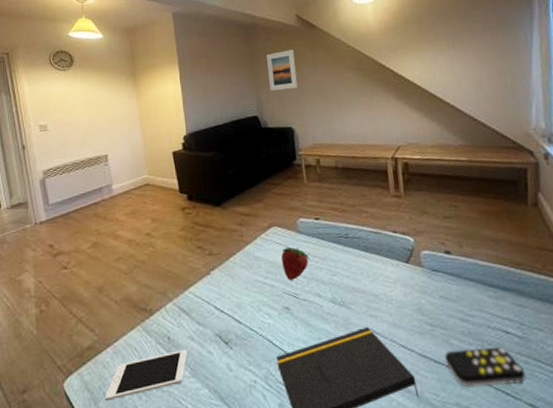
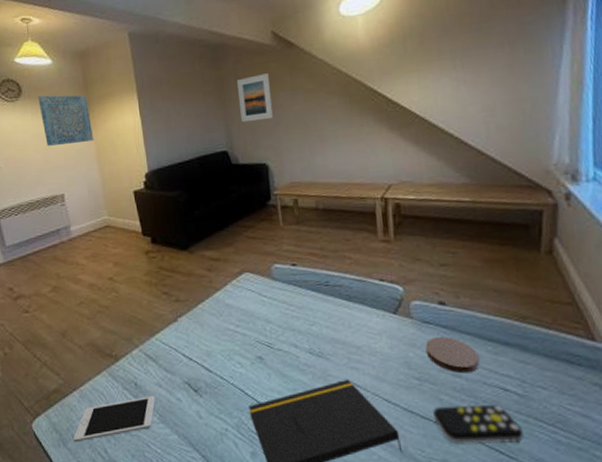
wall art: none [88,65,138,111] -> present [38,95,94,146]
fruit: present [281,247,310,280] -> none [253,294,286,329]
coaster: none [435,283,483,318] -> present [425,336,480,374]

